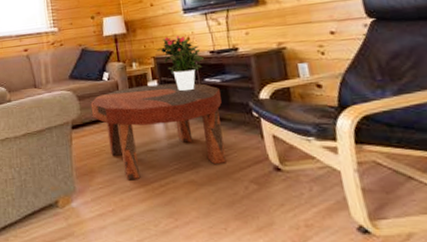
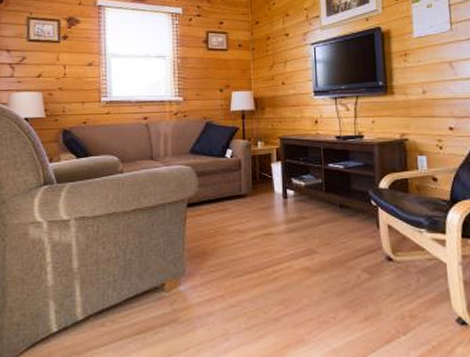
coffee table: present [90,83,226,181] -> none [210,166,343,265]
potted flower: present [156,36,205,91] -> none [283,118,331,175]

